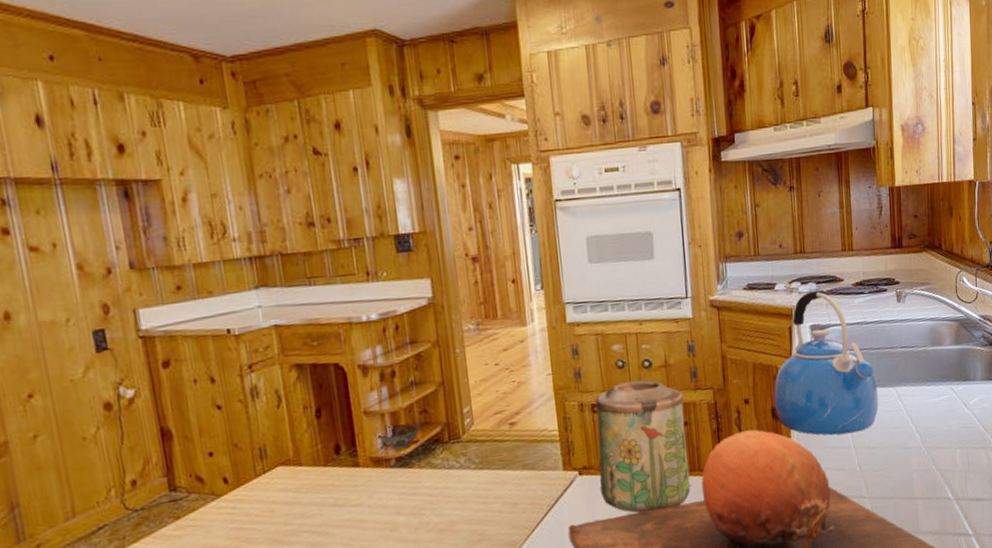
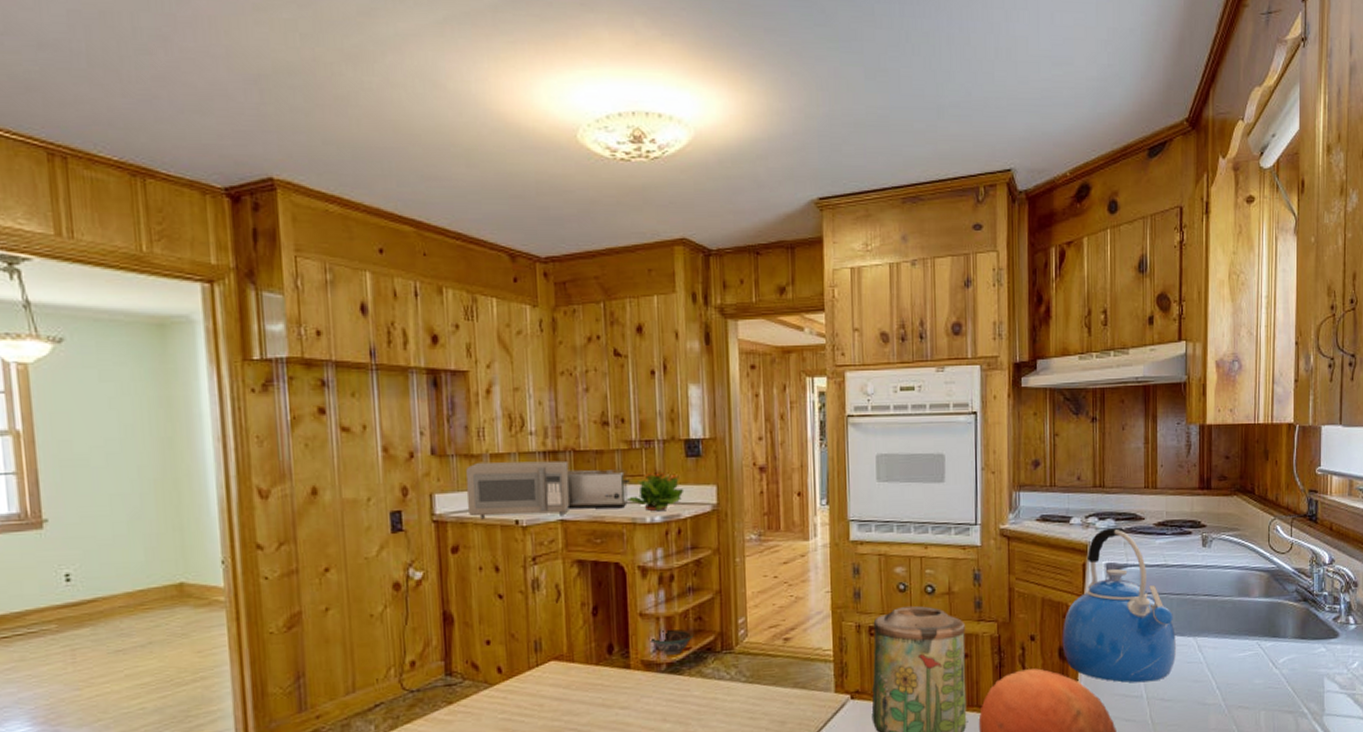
microwave: none [169,265,283,332] -> present [466,460,571,520]
toaster: none [276,269,342,314] -> present [567,469,630,509]
potted flower: none [339,267,397,310] -> present [626,469,683,512]

